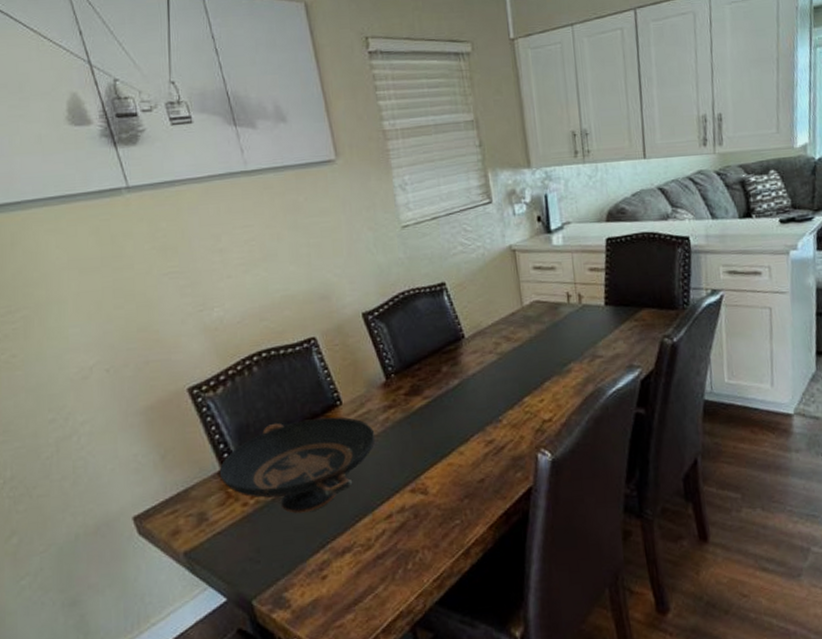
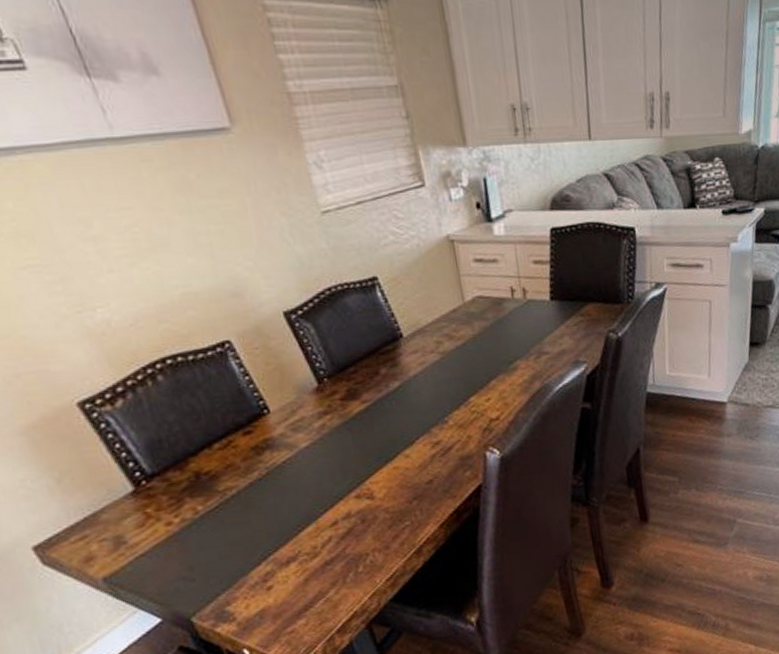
decorative bowl: present [219,416,376,514] -> none [132,426,312,529]

